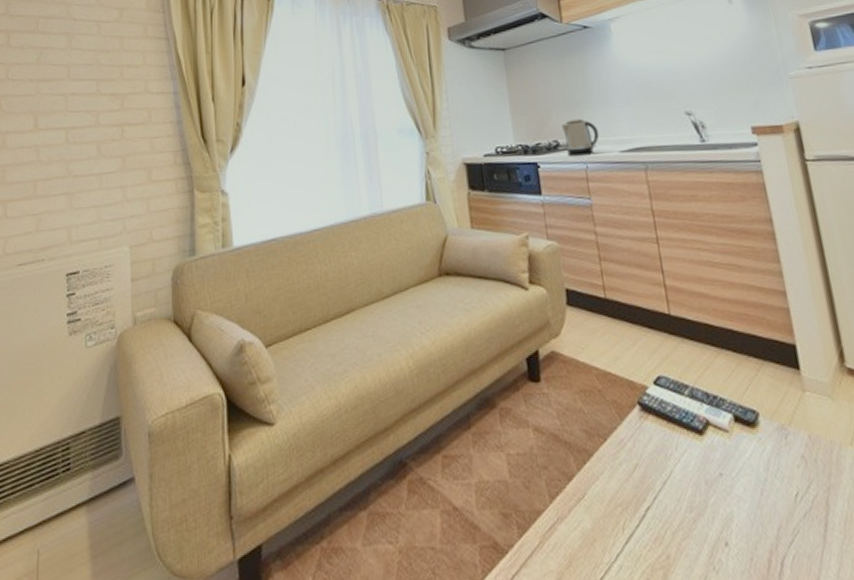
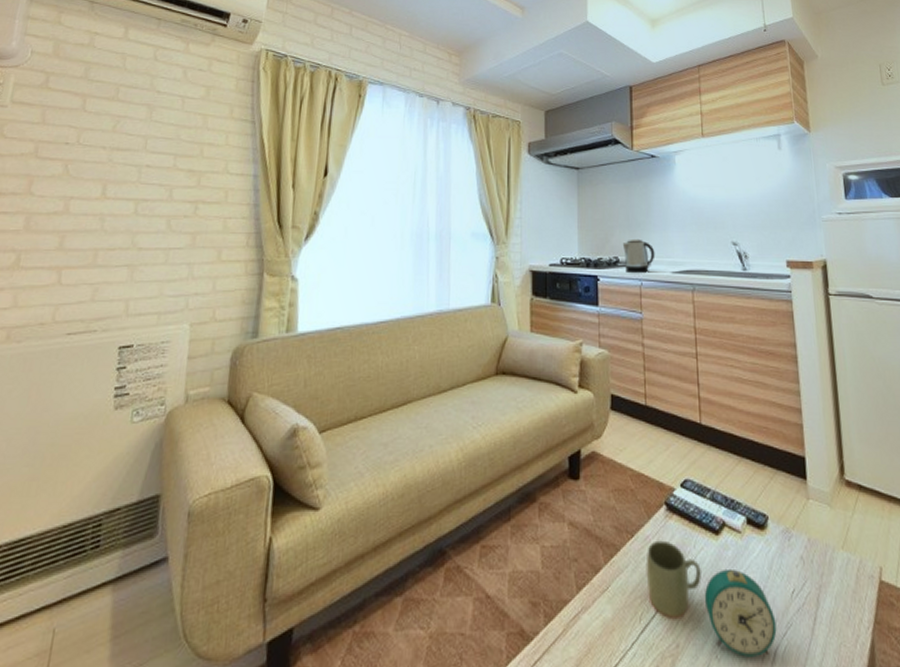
mug: none [623,443,688,527] -> present [645,540,701,618]
alarm clock: none [692,473,782,568] -> present [704,570,777,657]

